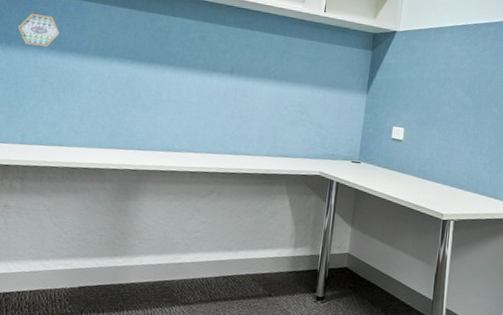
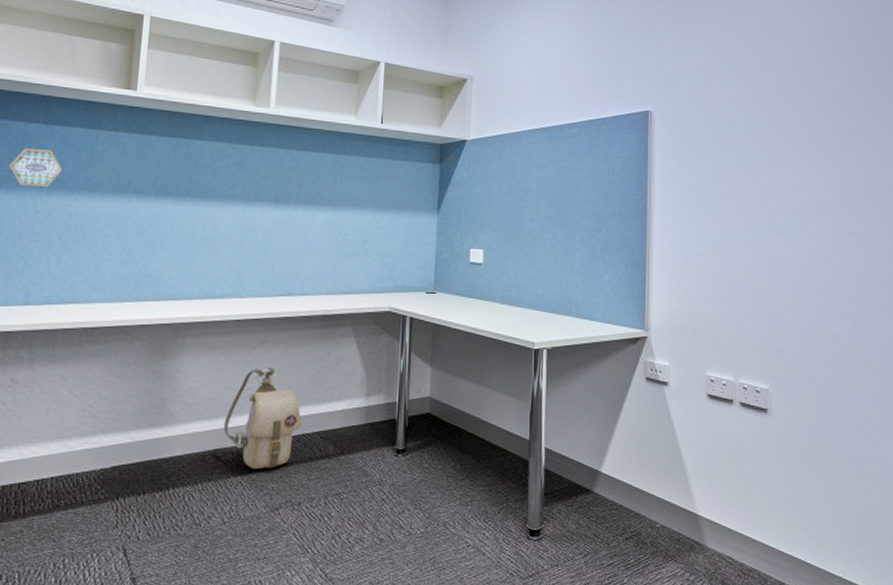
backpack: none [172,215,238,302] -> present [224,368,302,469]

